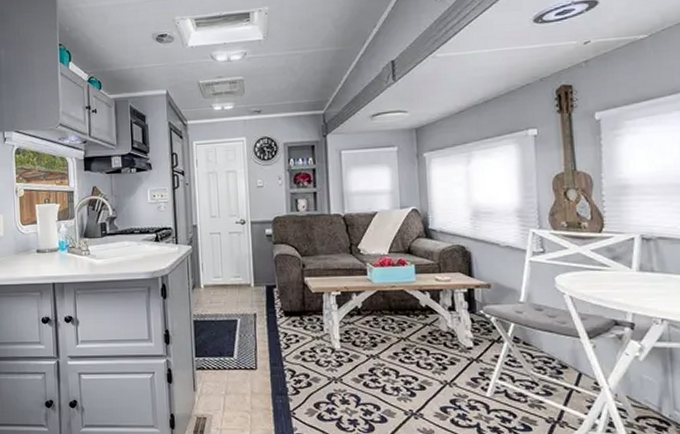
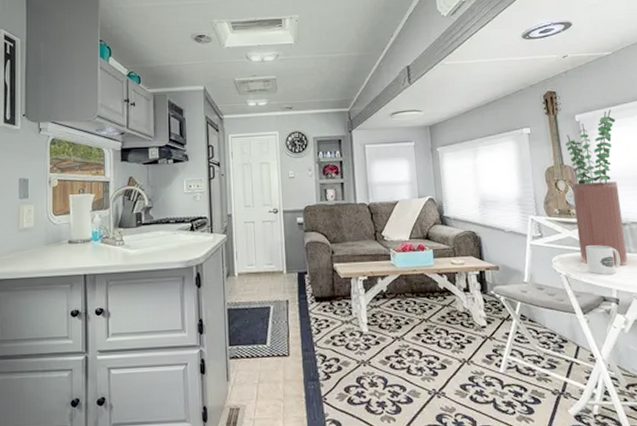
vase: none [580,104,649,287] -> present [565,109,628,266]
mug: none [597,263,640,297] -> present [585,245,621,275]

